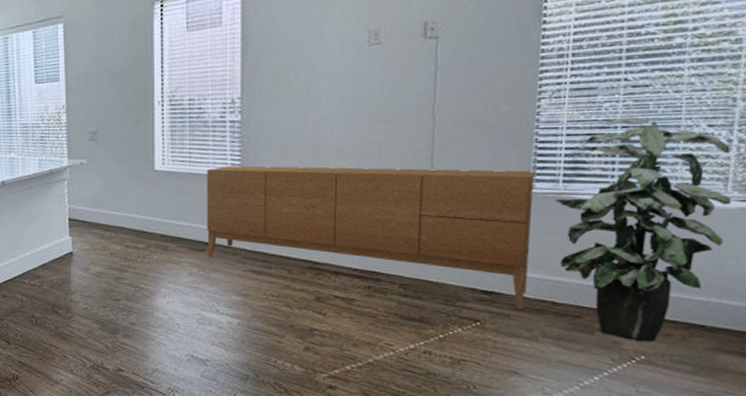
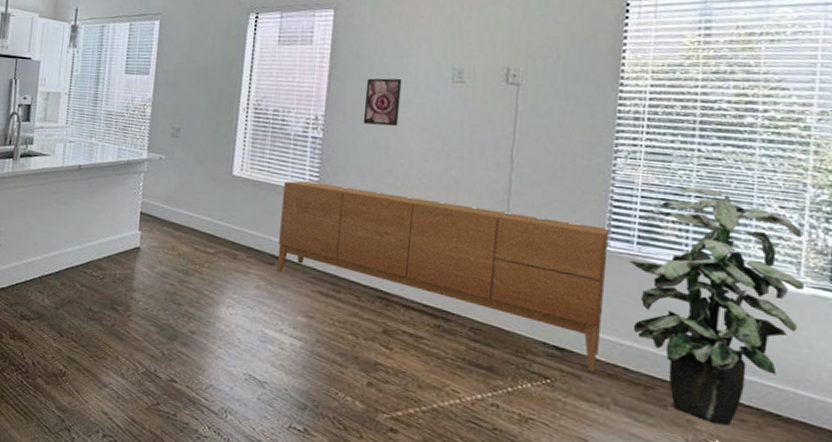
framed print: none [280,48,317,100] -> present [363,78,402,127]

